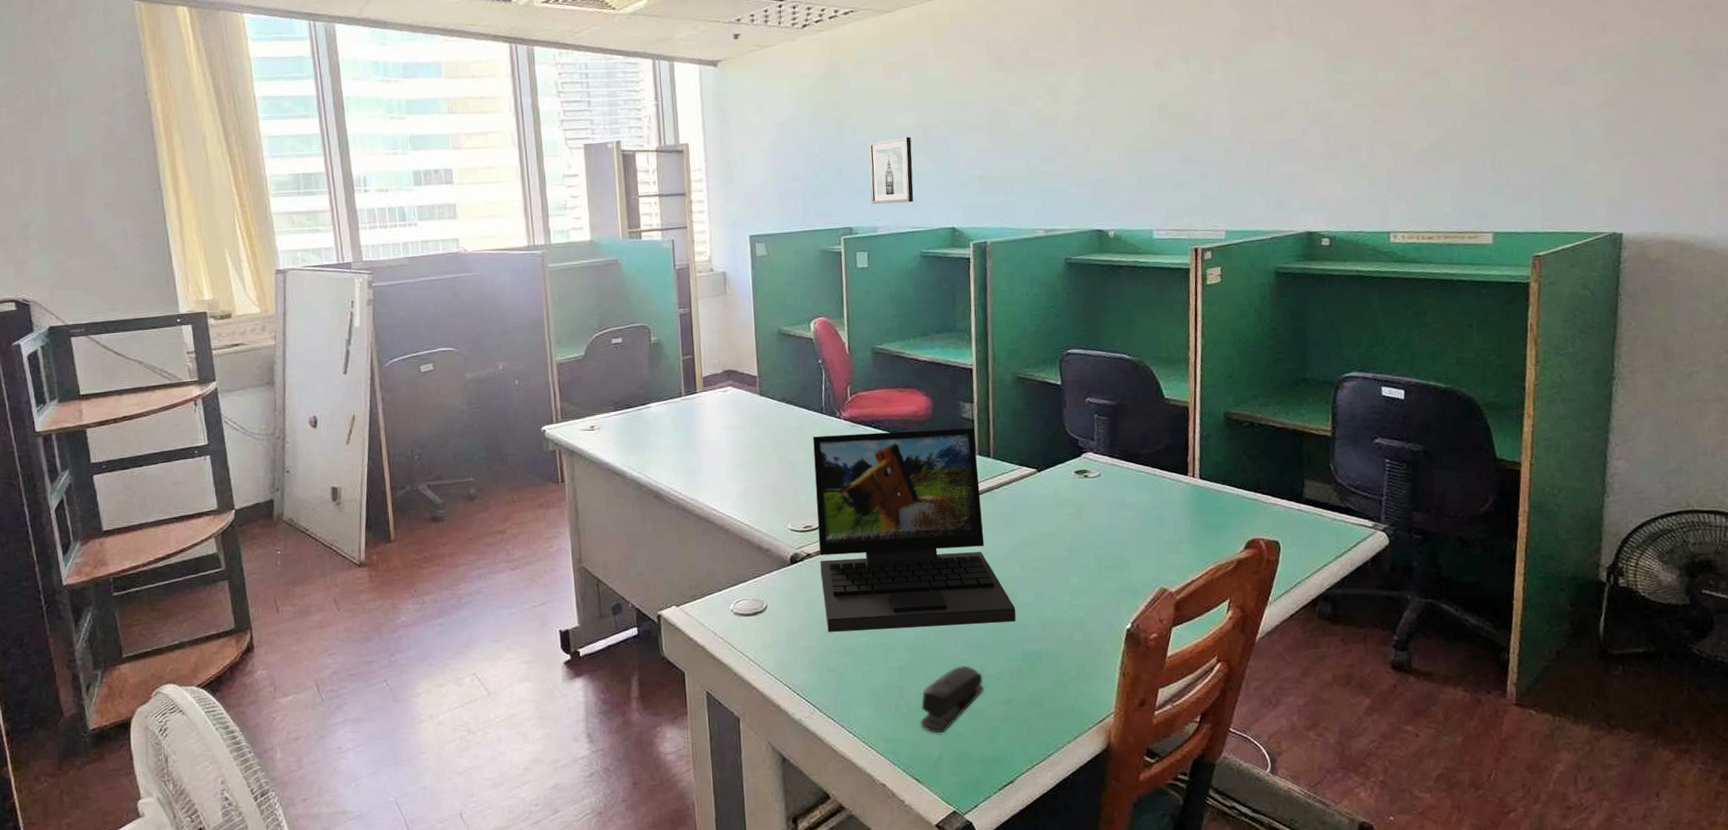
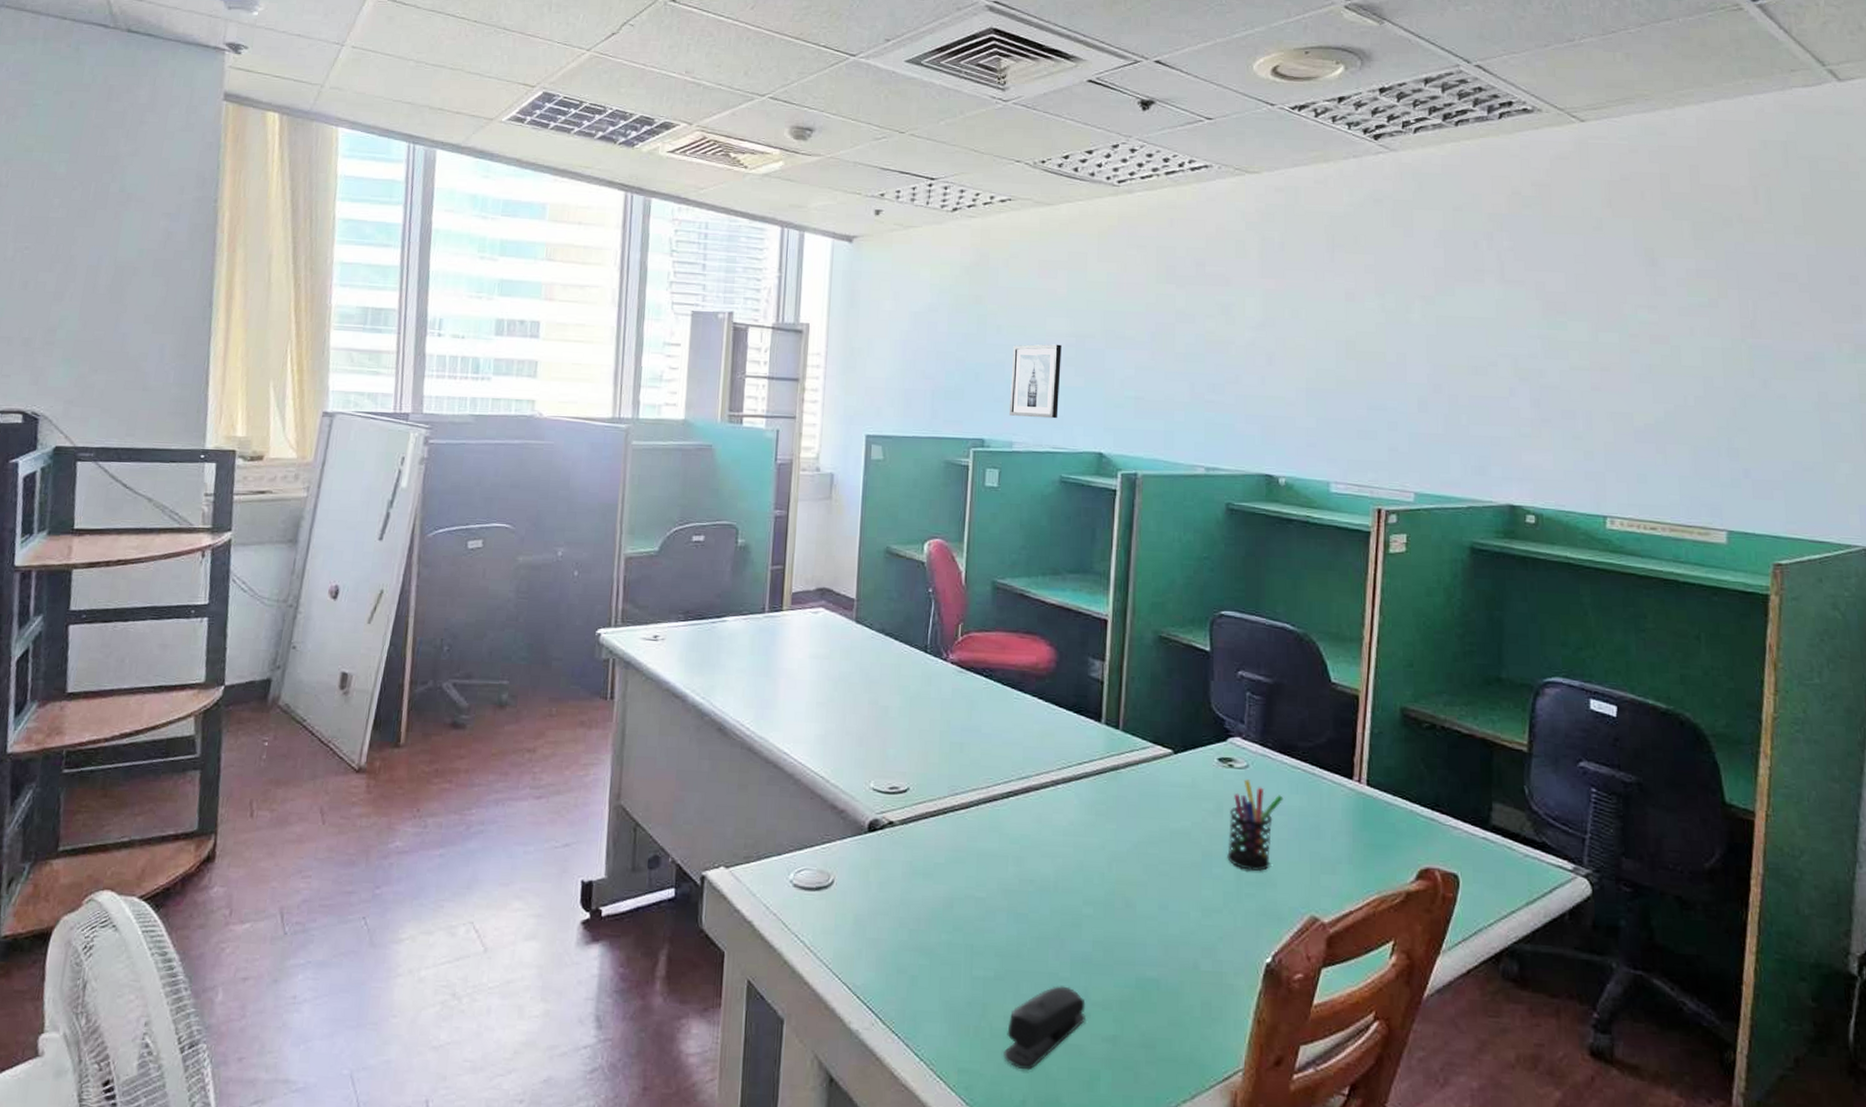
laptop: present [813,428,1016,632] -> none [902,679,1133,937]
pen holder: none [1088,485,1132,558] -> present [1227,779,1284,871]

